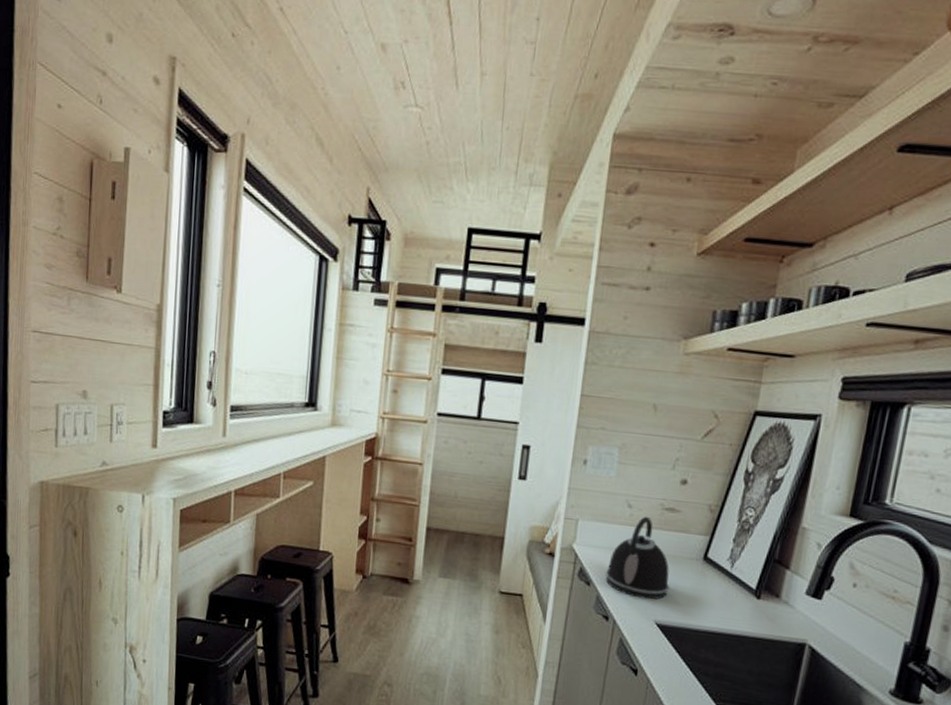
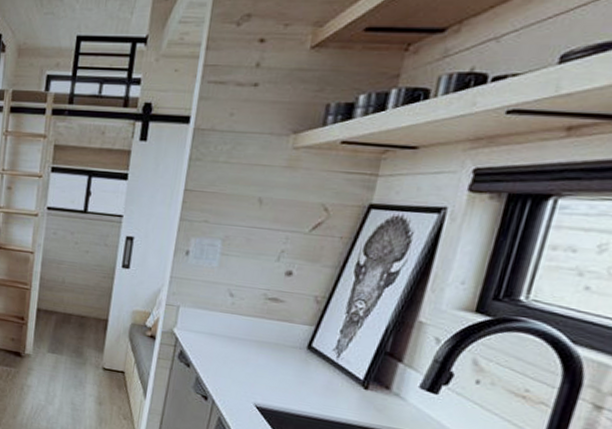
kettle: present [605,516,670,600] -> none [205,305,271,384]

